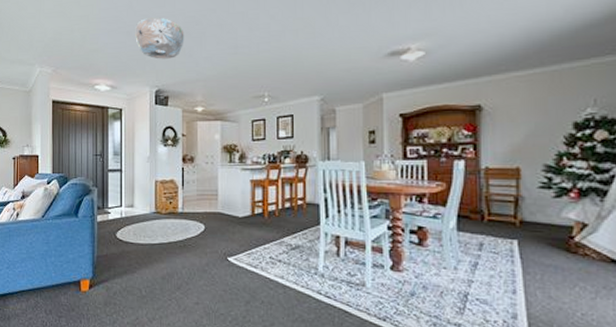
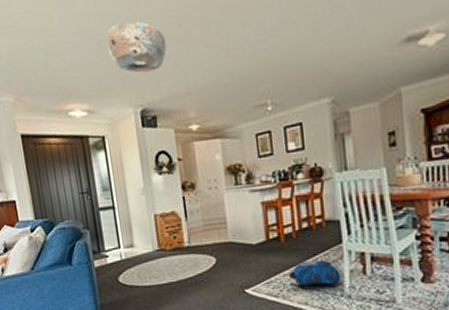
backpack: none [268,238,317,265] -> present [288,259,342,290]

